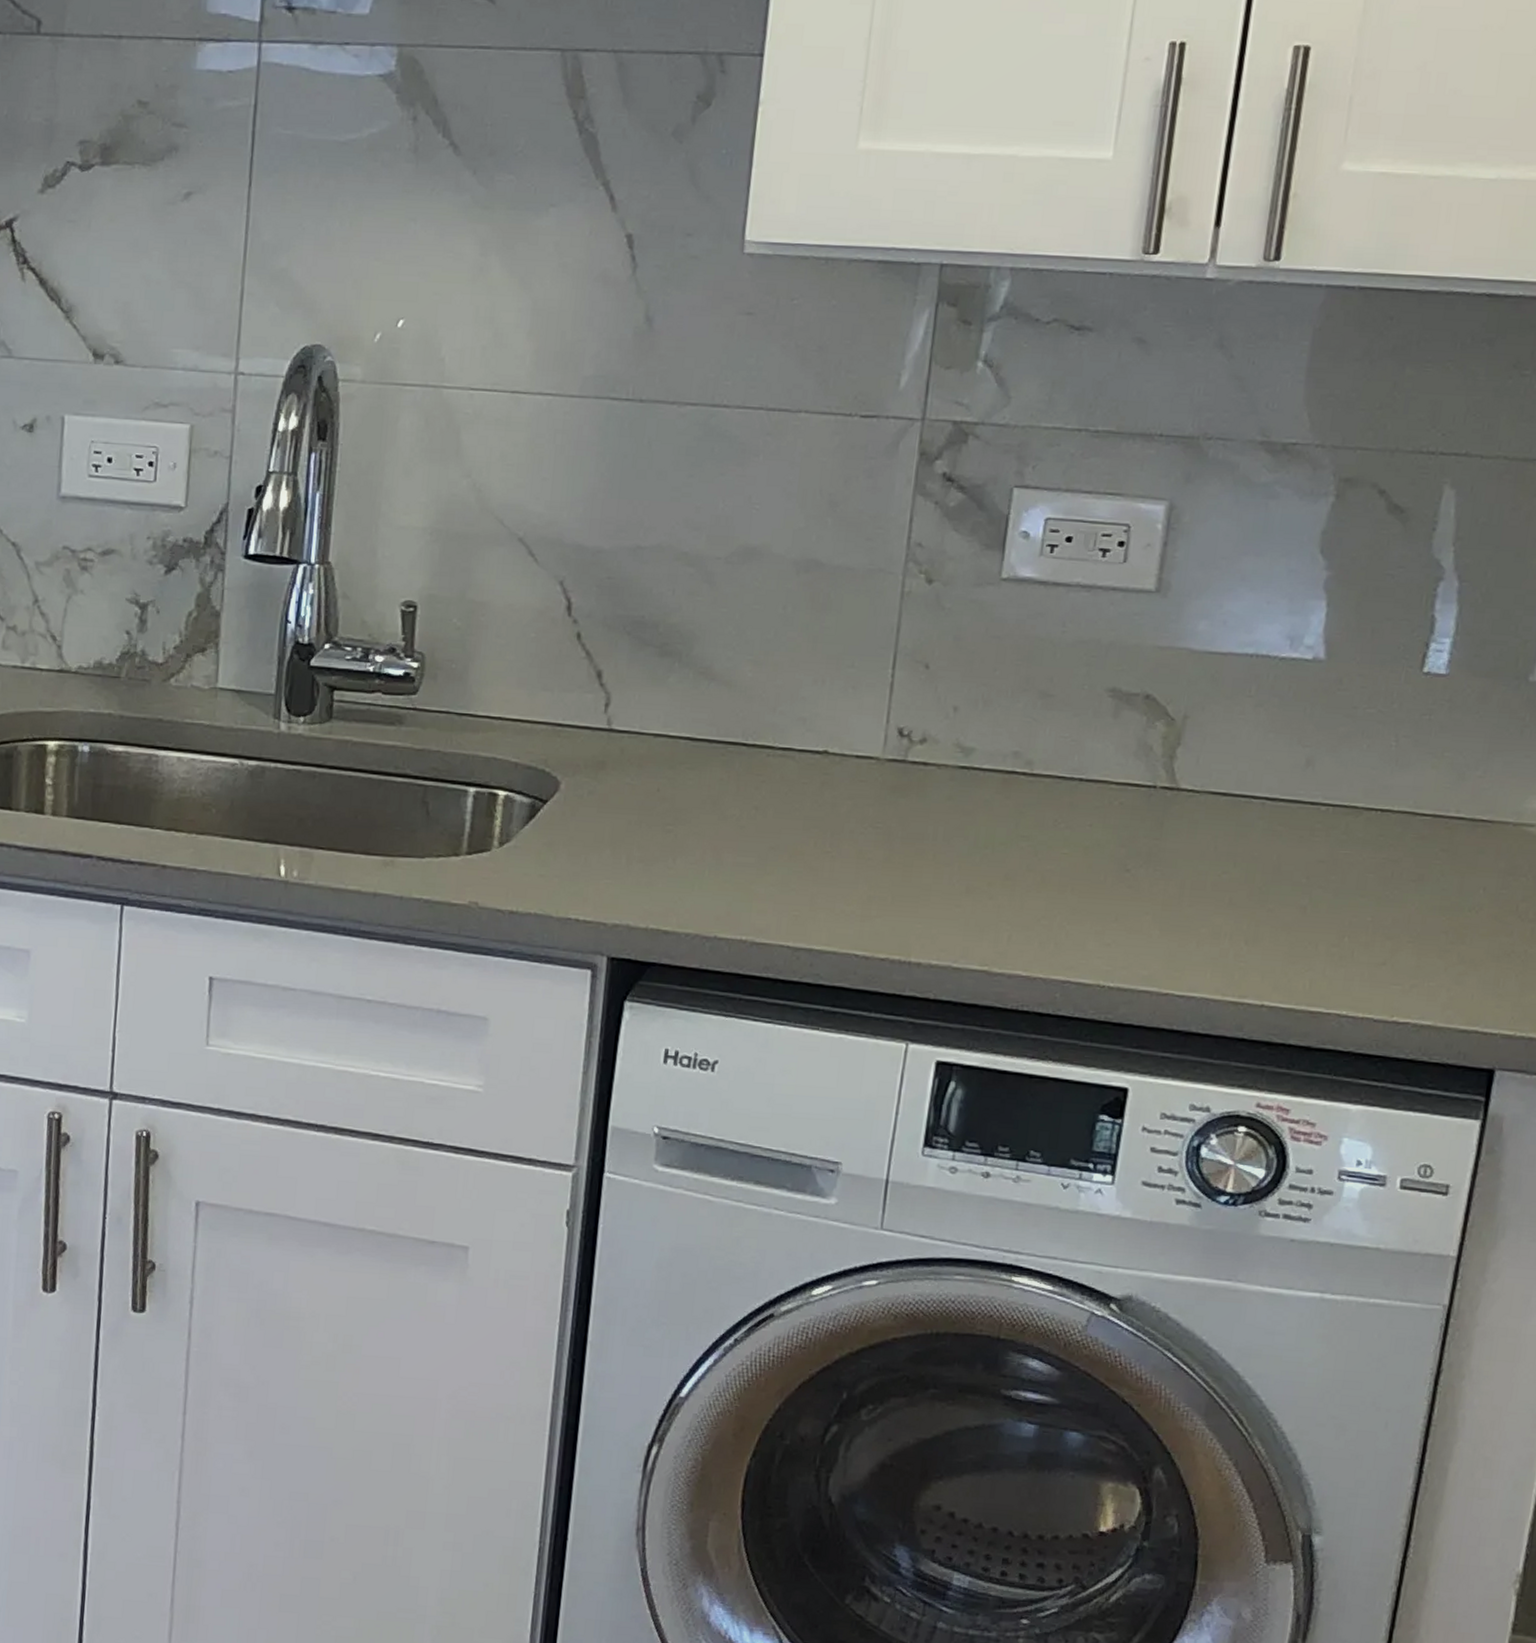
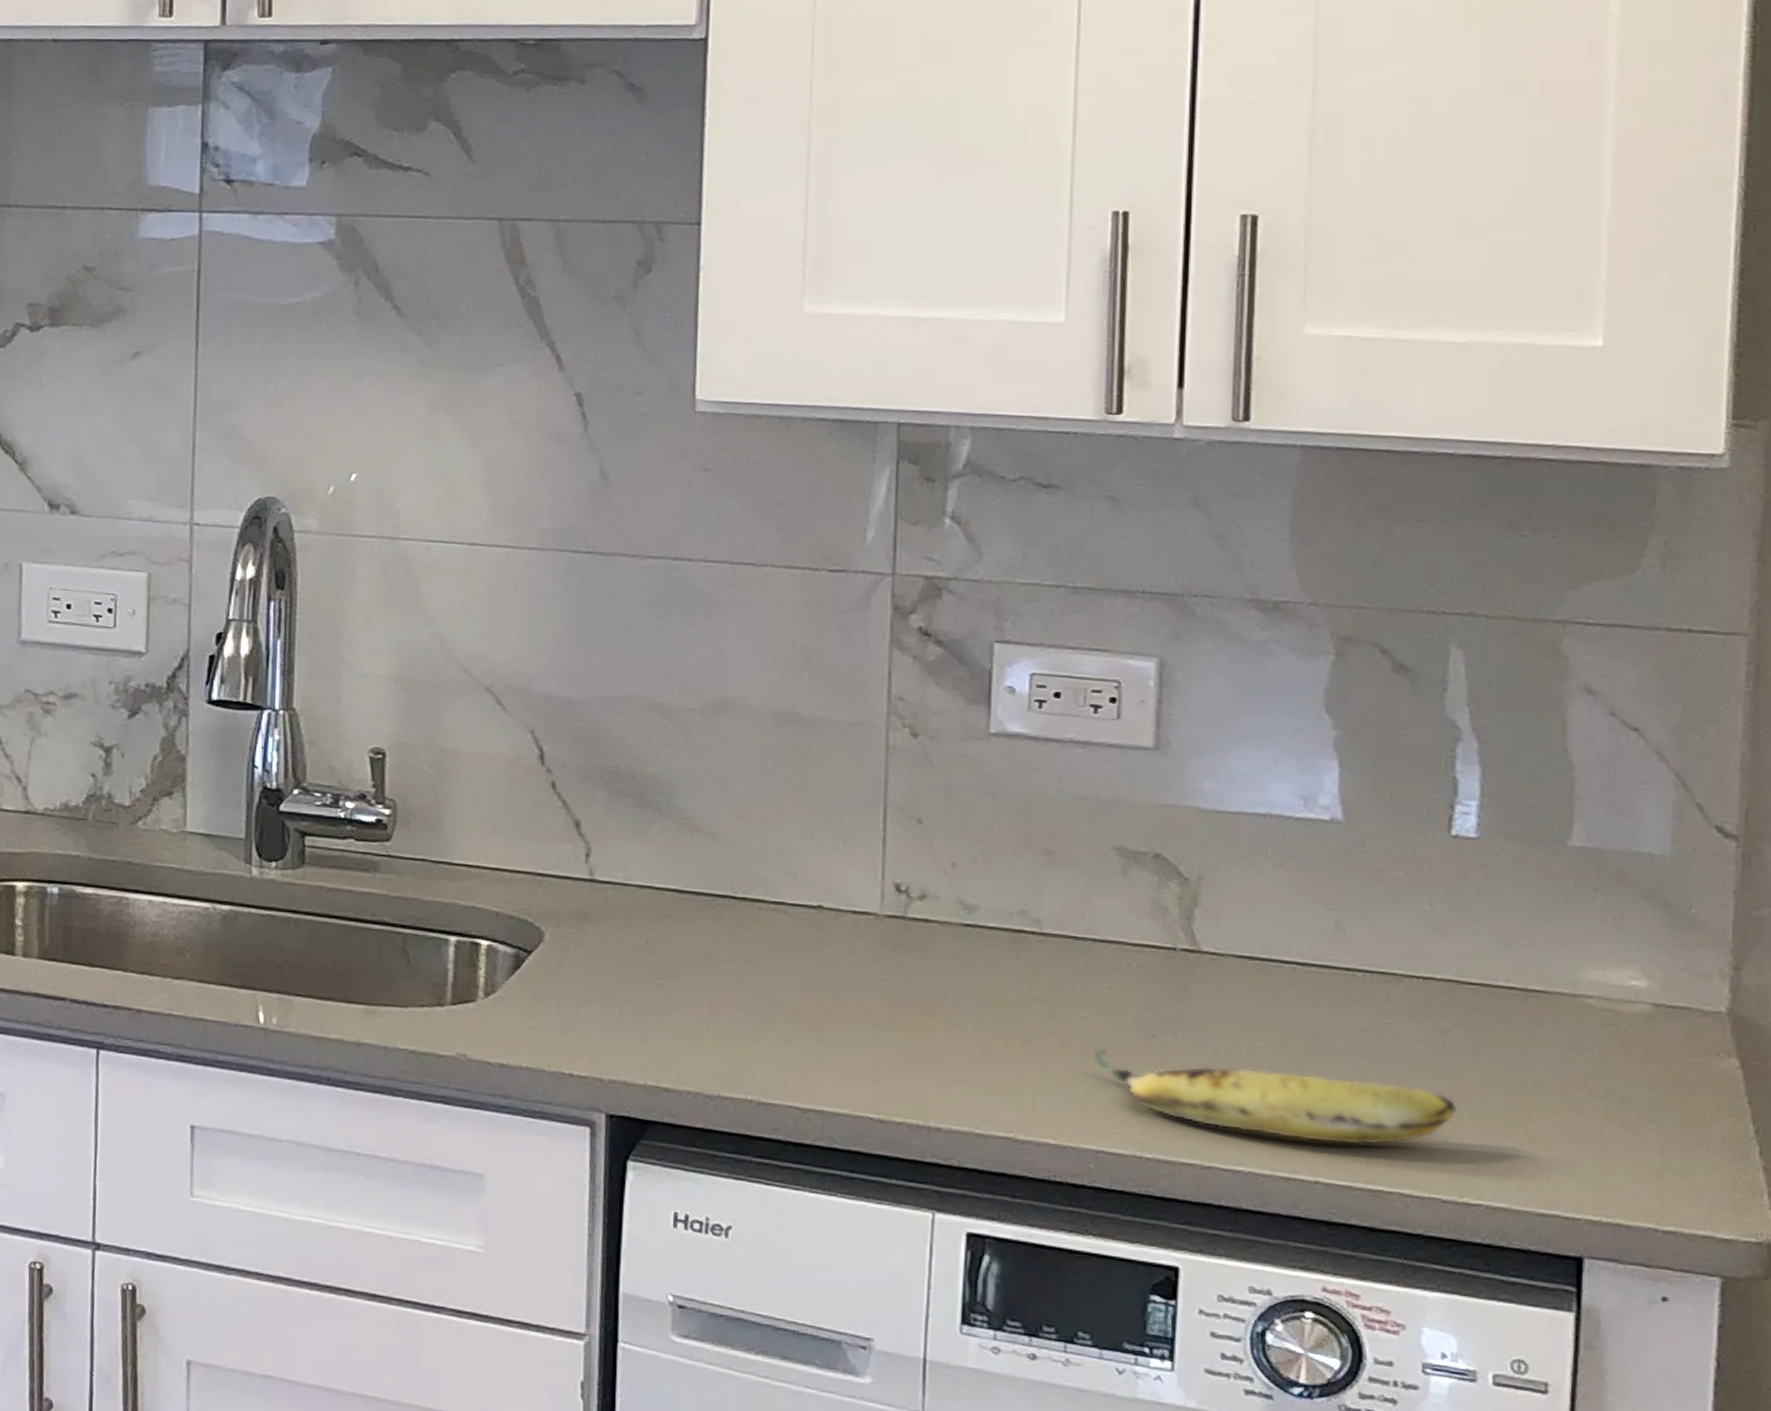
fruit: none [1069,883,1398,970] -> present [1093,1047,1457,1146]

